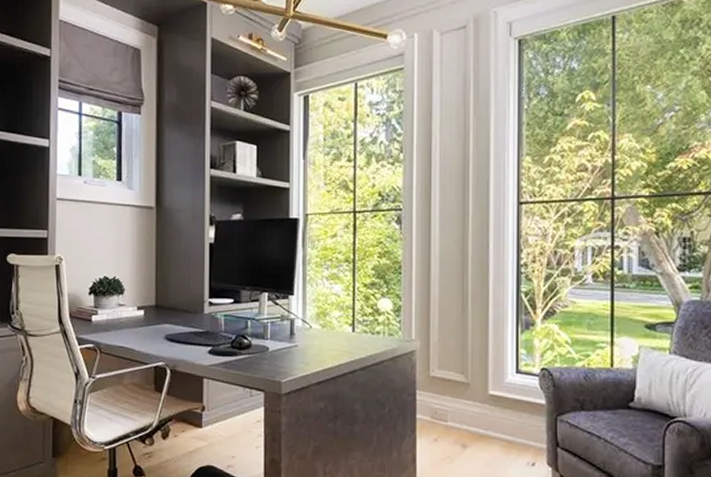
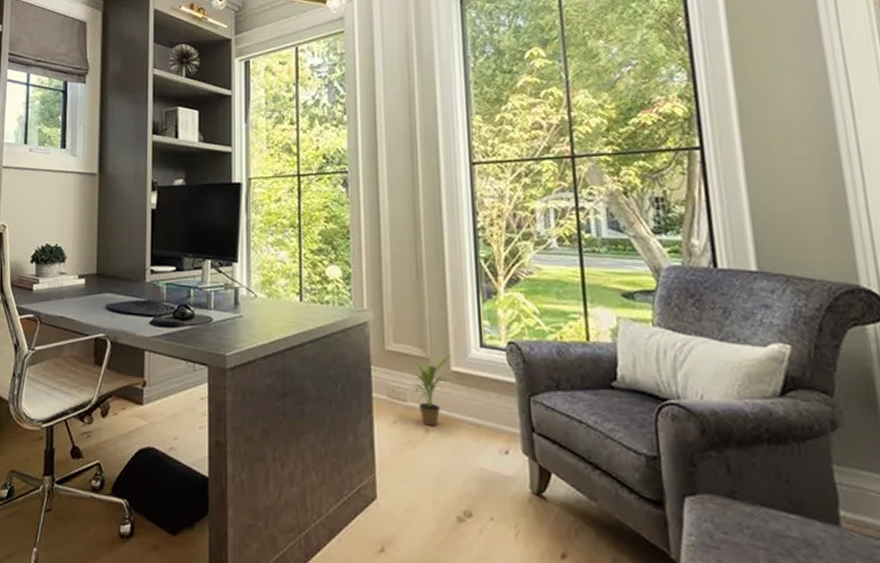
potted plant: none [452,381,491,444] -> present [412,355,454,427]

